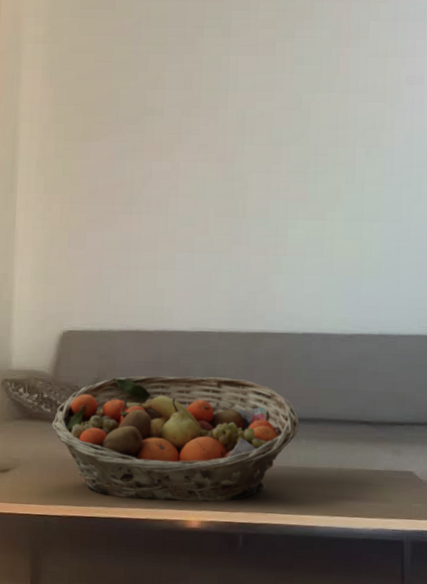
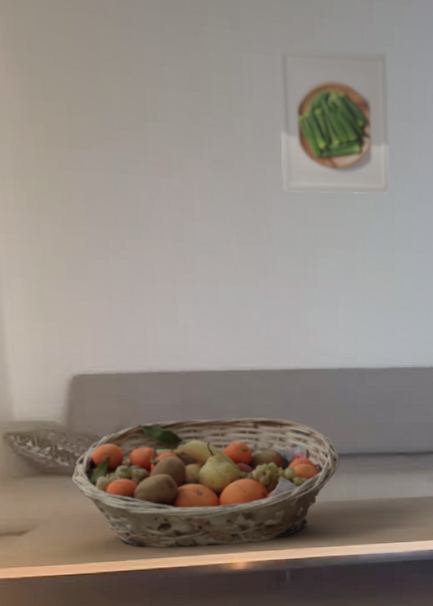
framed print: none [259,44,363,171] -> present [277,47,390,194]

